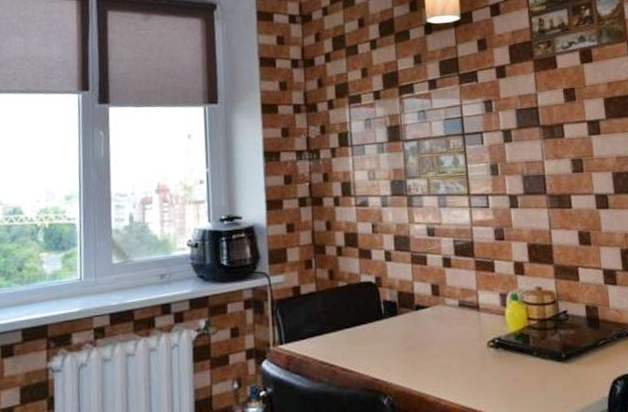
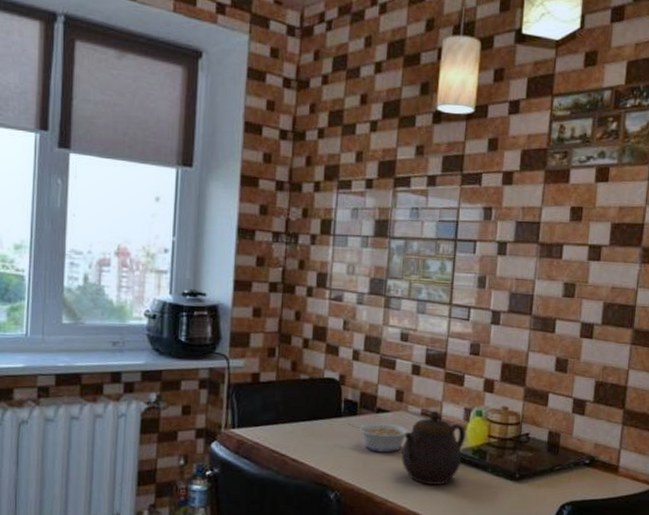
legume: none [390,318,451,350] -> present [347,423,410,453]
teapot: none [445,301,506,377] -> present [401,411,466,485]

